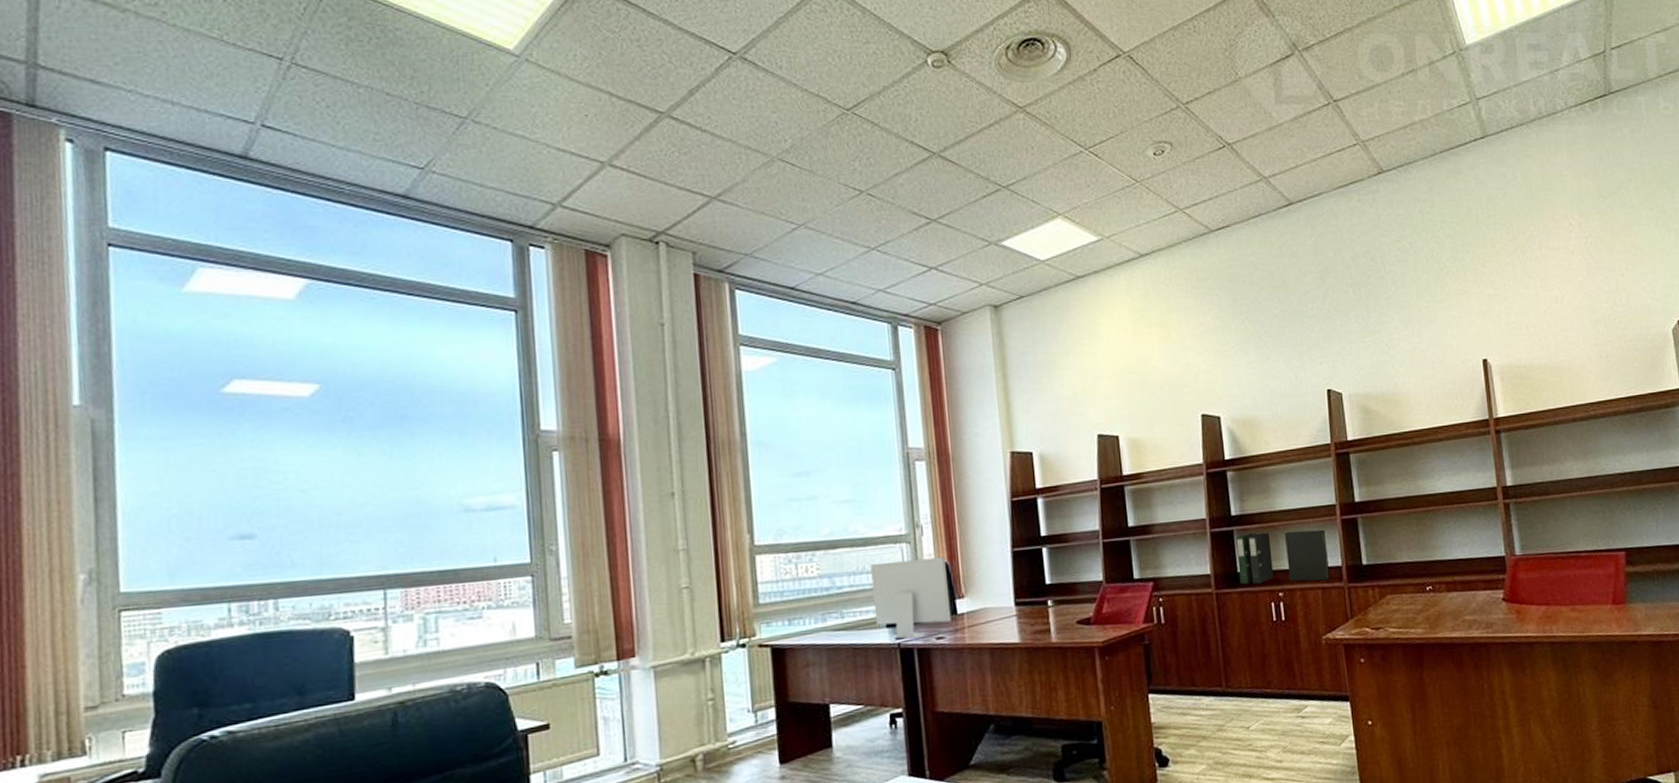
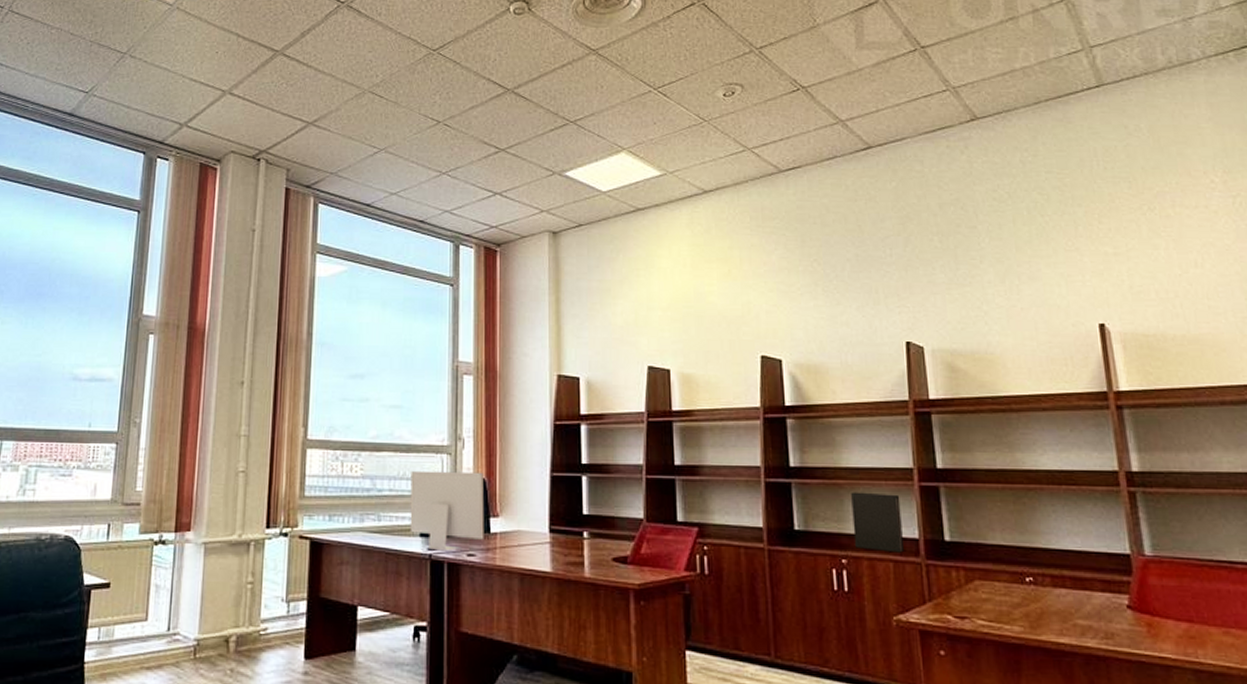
binder: present [1235,532,1274,585] -> none [793,489,837,546]

